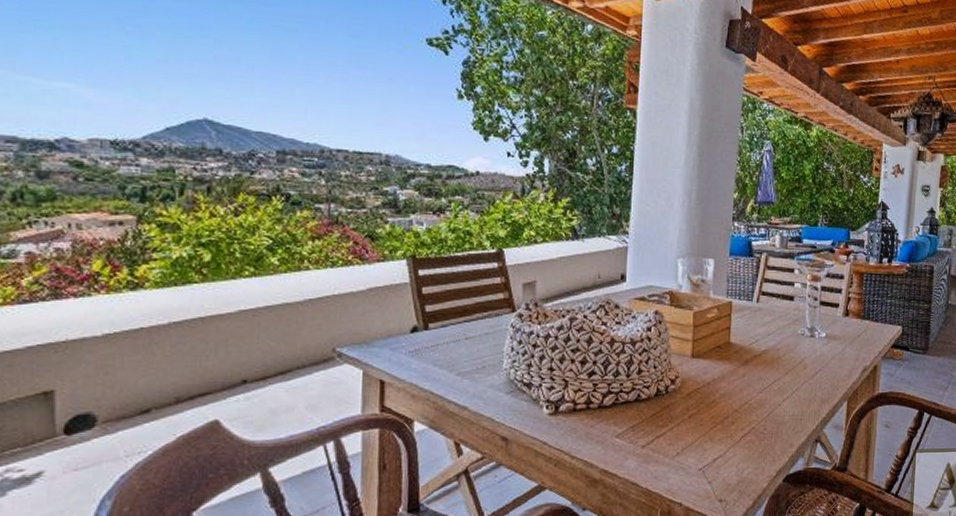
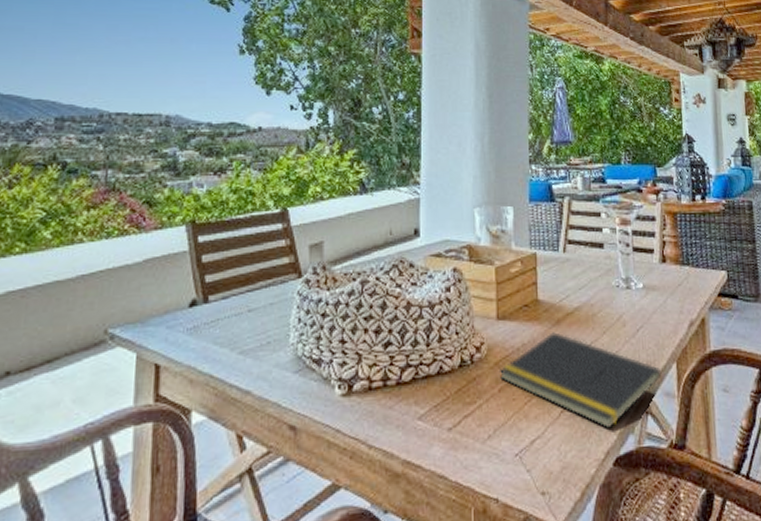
notepad: none [690,371,834,451] -> present [498,332,662,428]

